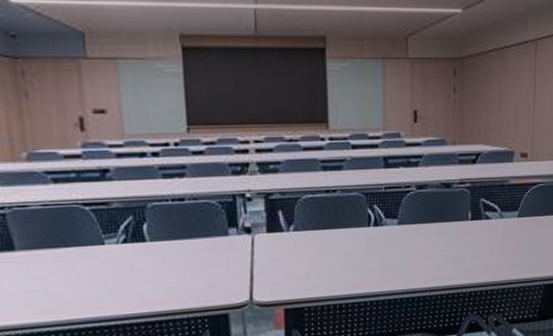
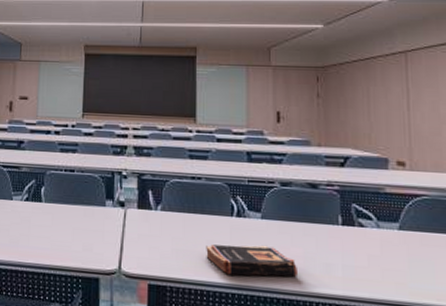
book: none [343,250,431,284] -> present [206,244,297,277]

